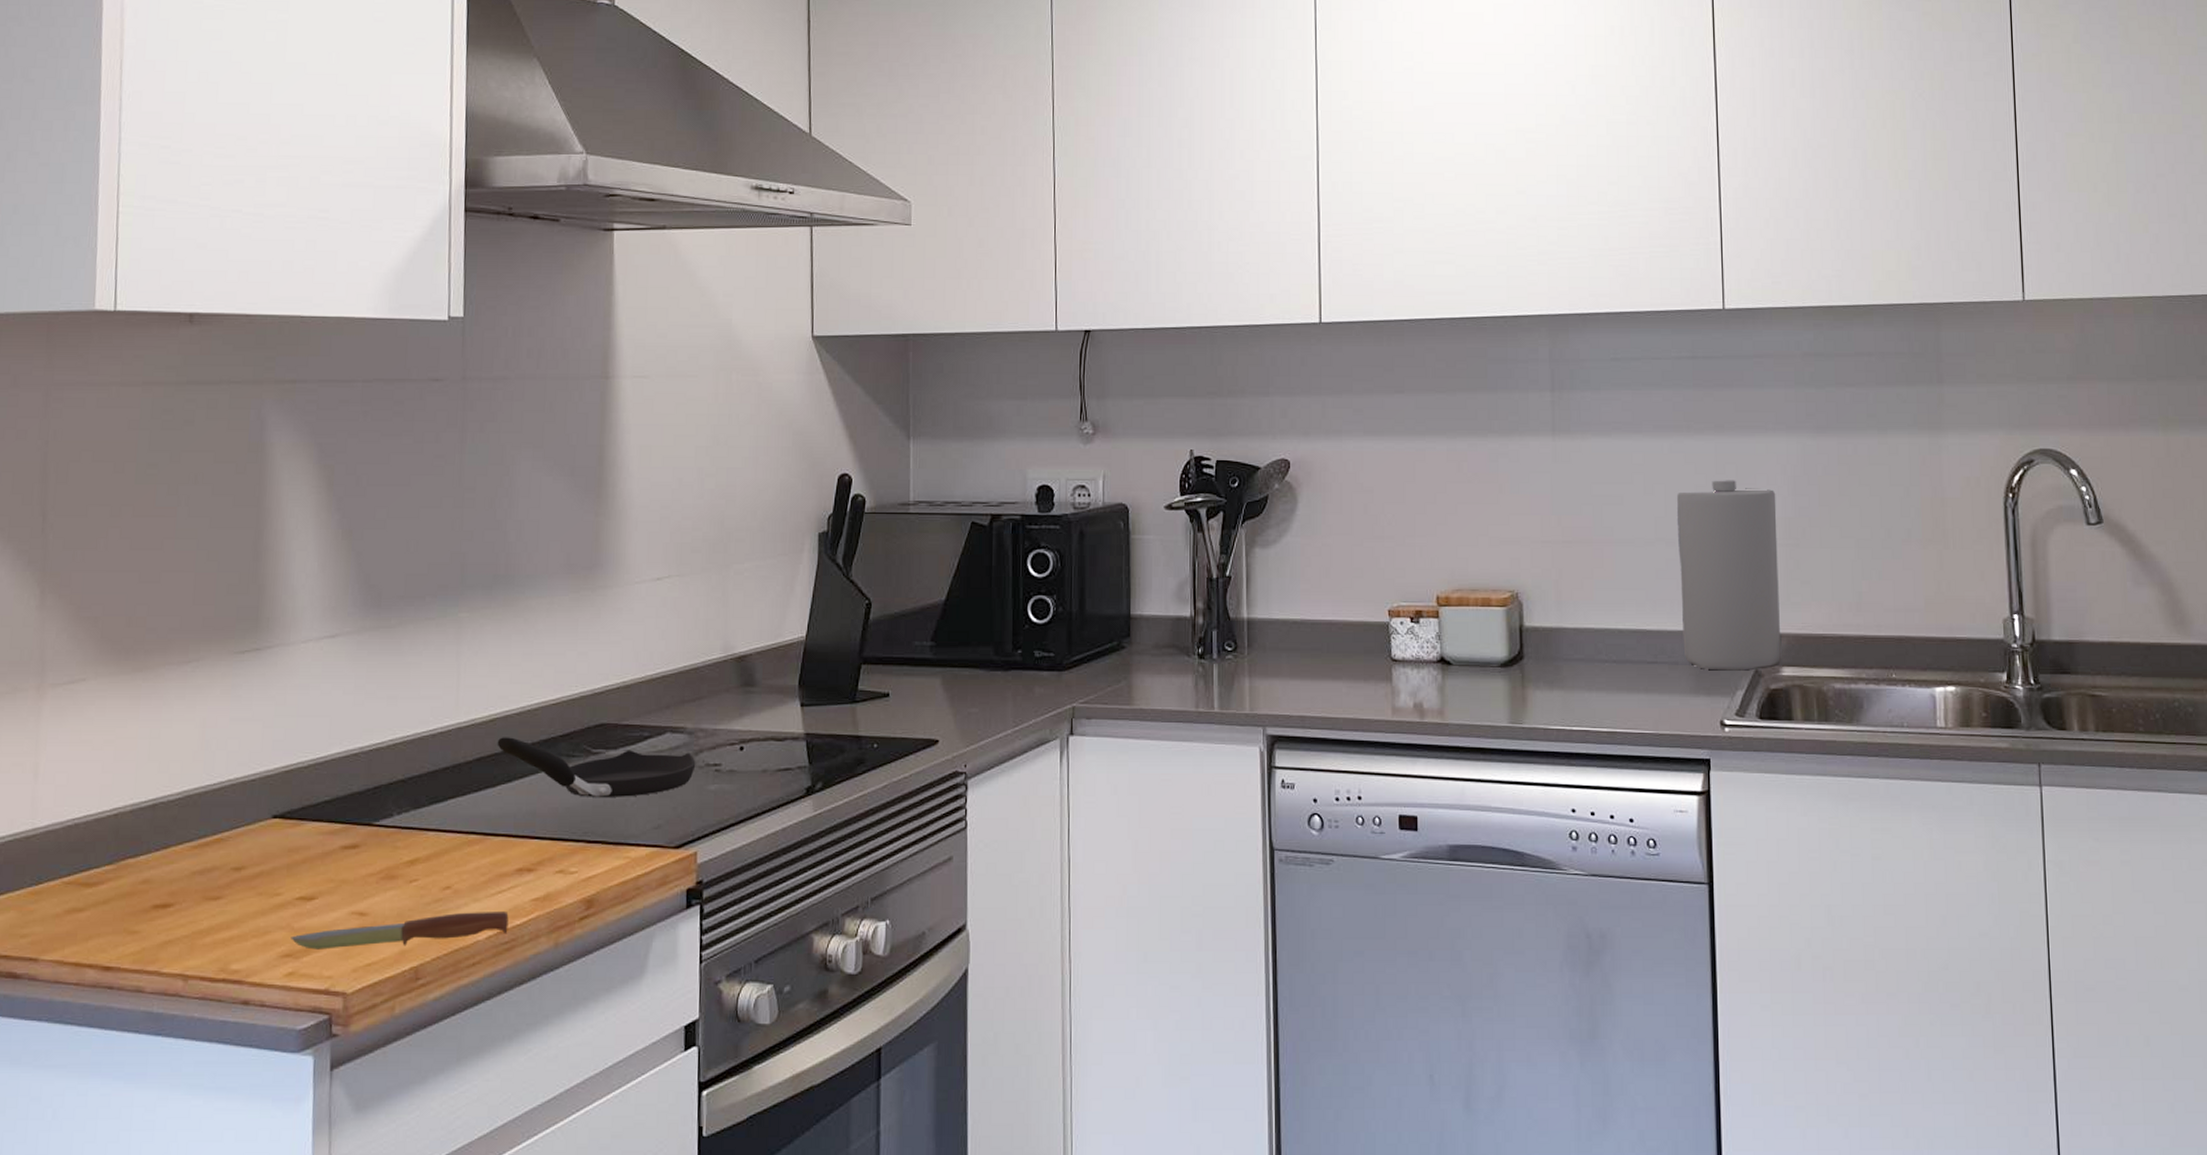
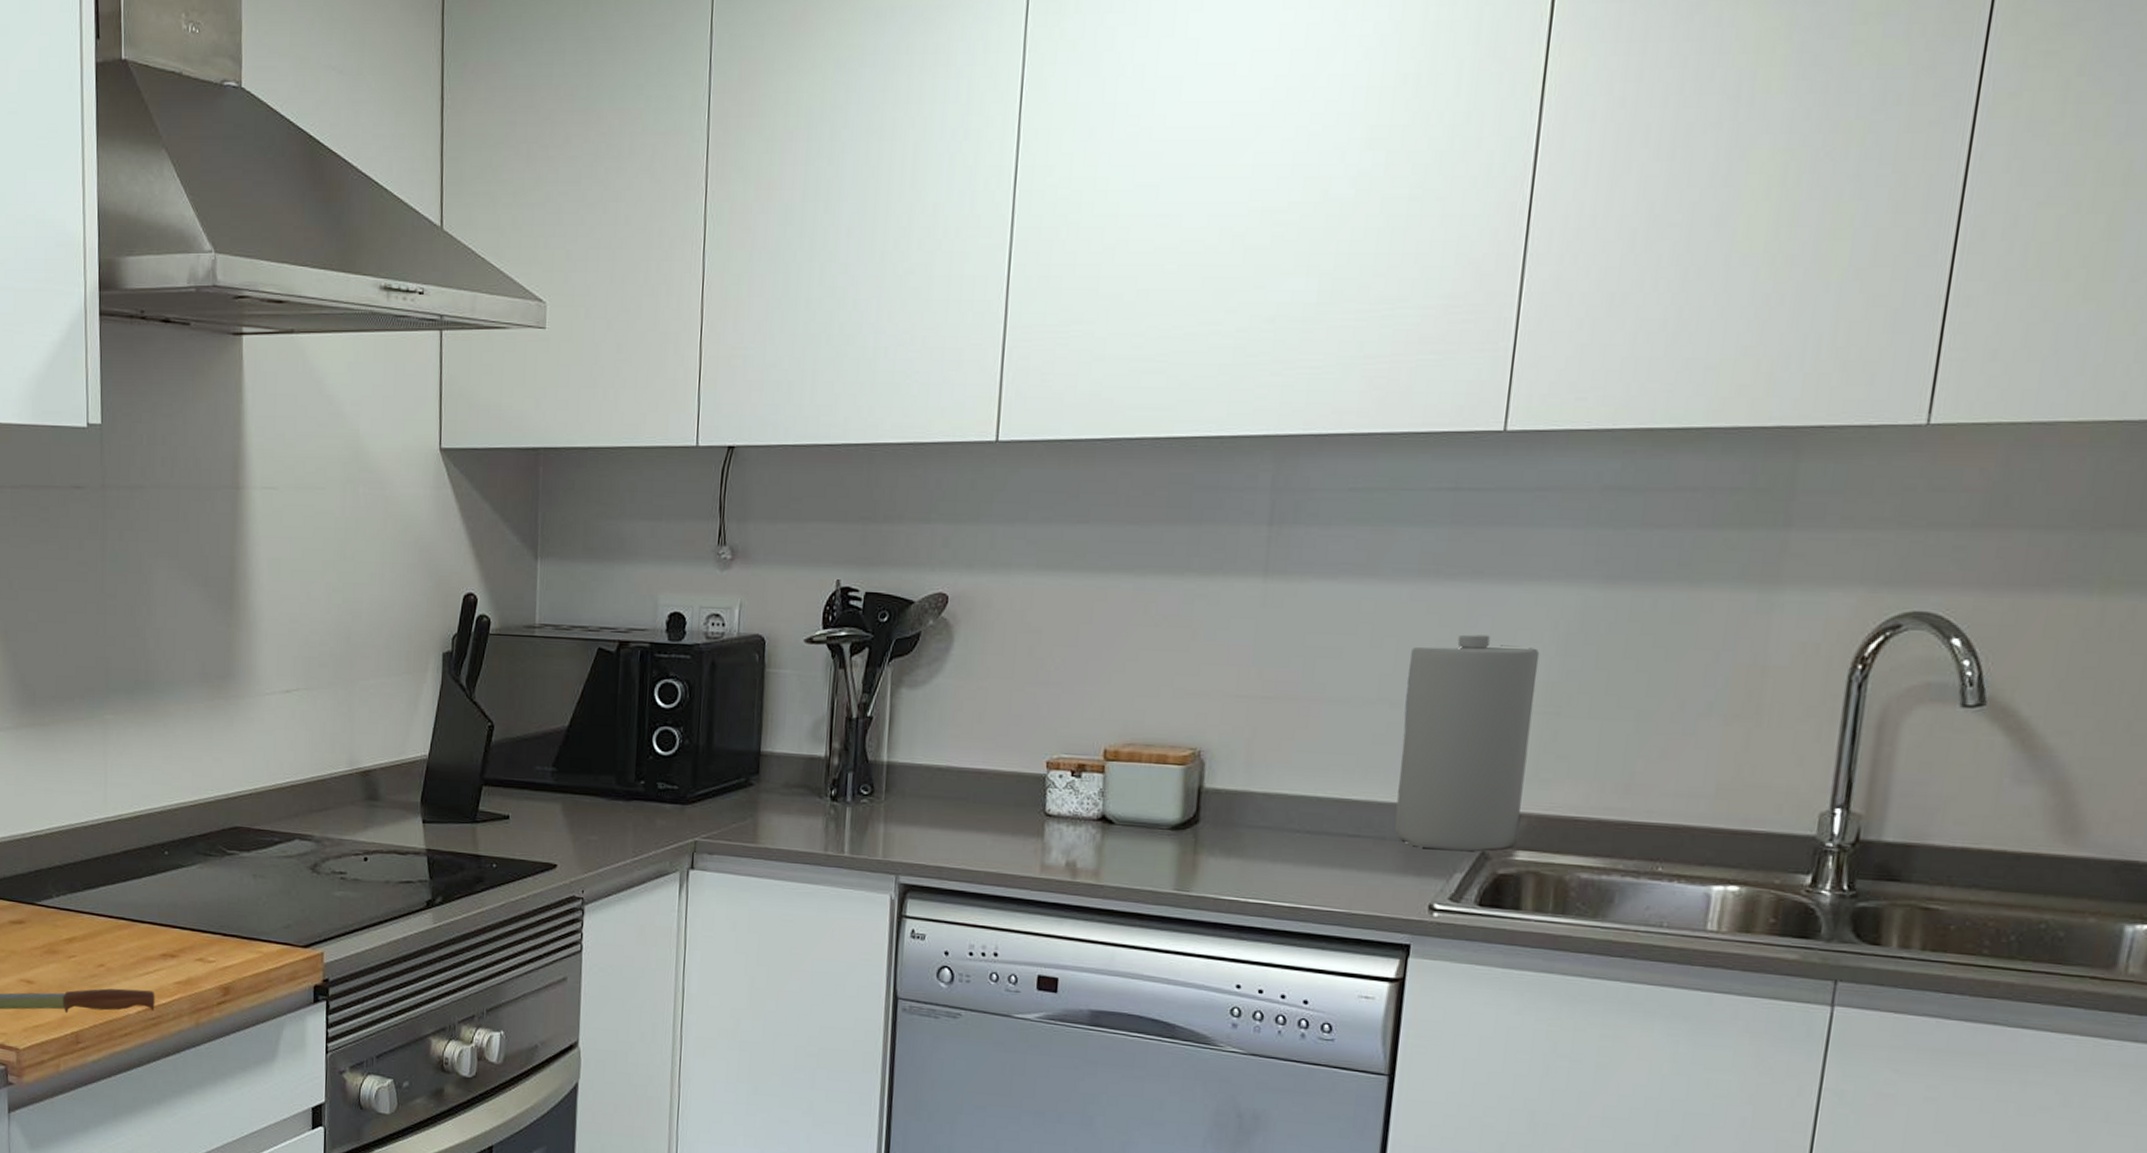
frying pan: present [497,737,696,797] -> none [141,833,323,897]

